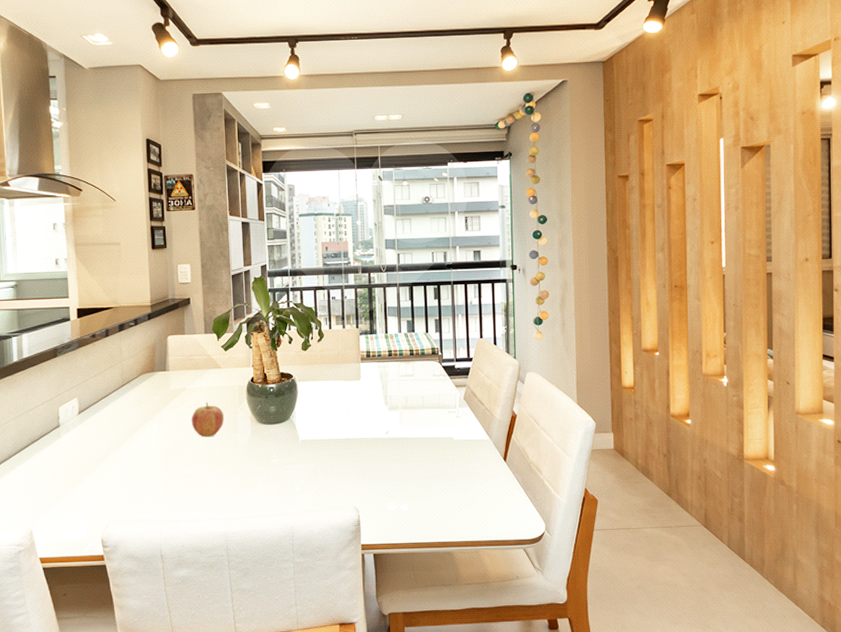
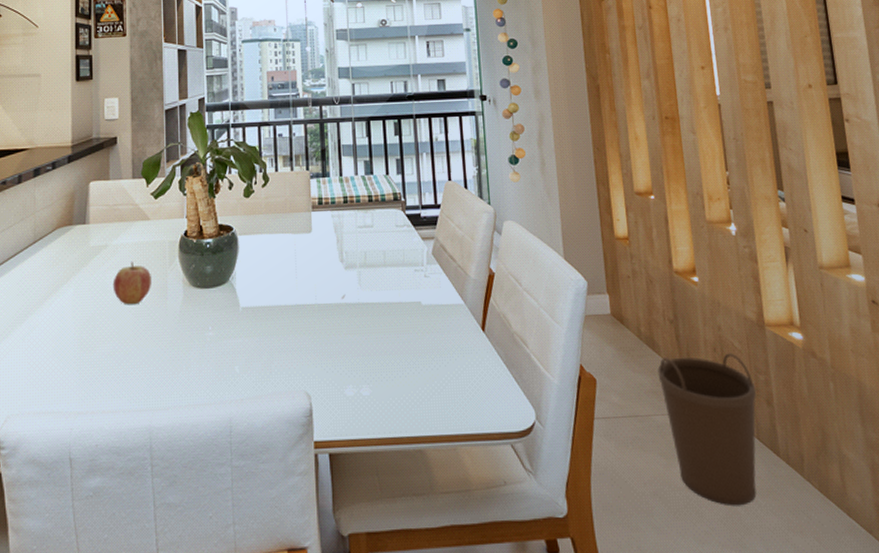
basket: none [650,481,731,597] -> present [657,353,757,506]

